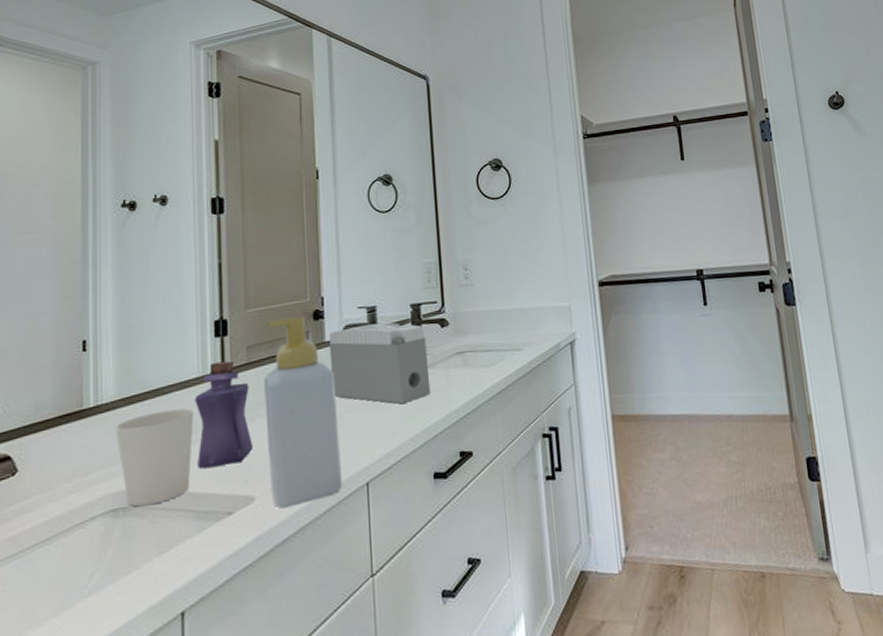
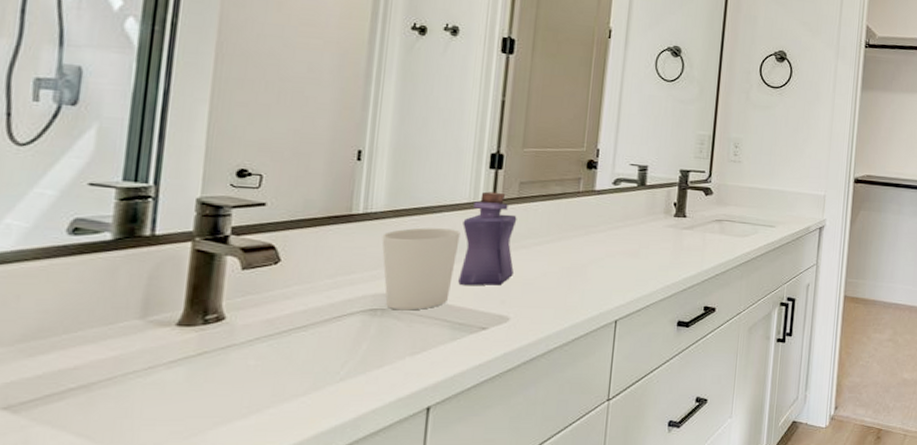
soap bottle: present [264,315,343,509] -> none [525,162,600,331]
battery: present [329,322,431,405] -> none [597,181,690,258]

